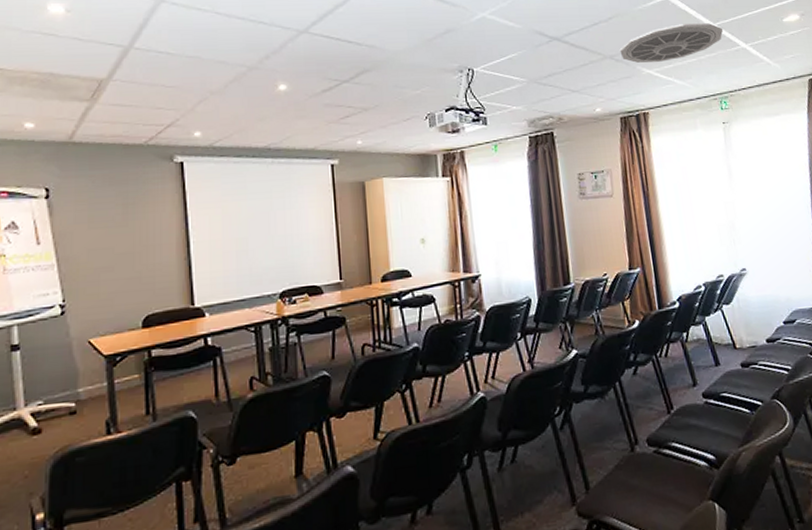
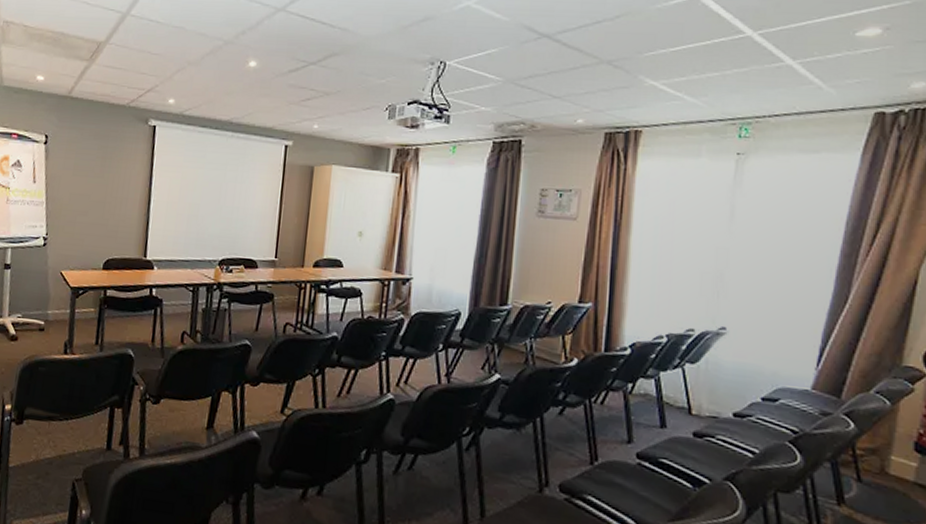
ceiling vent: present [619,23,724,63] -> none [621,29,766,73]

